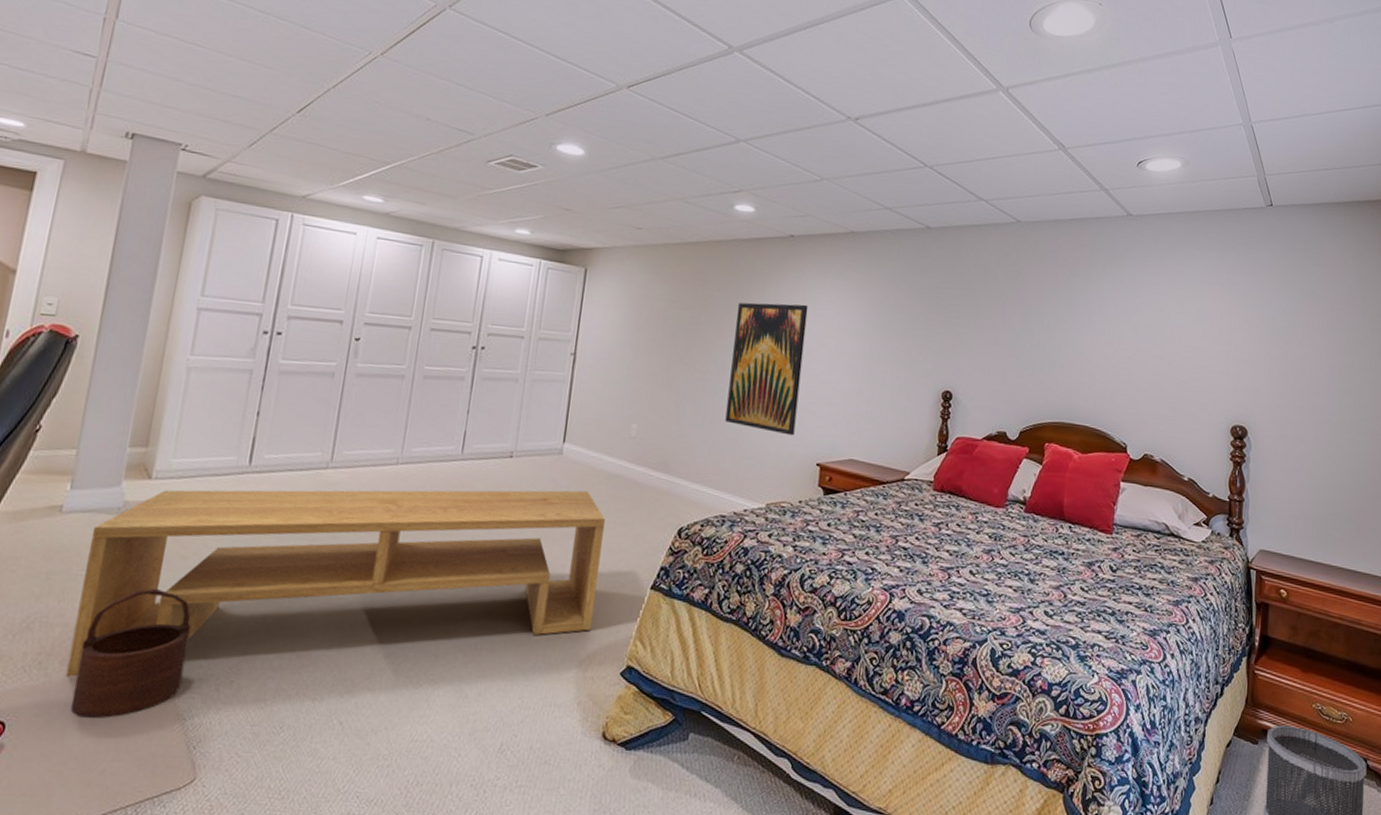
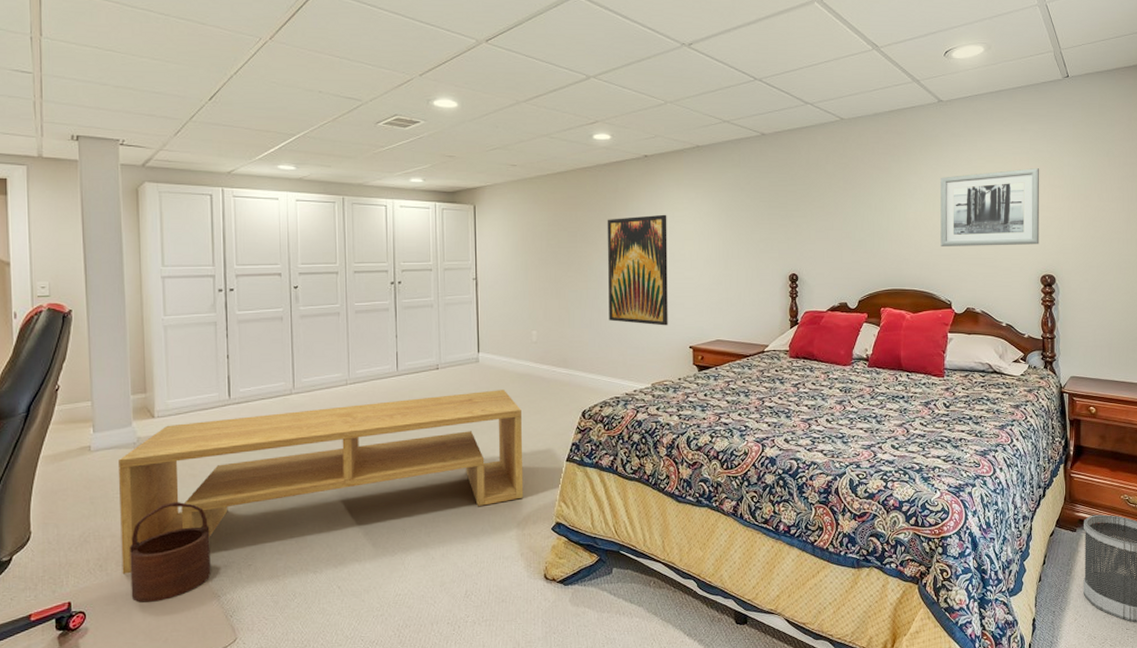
wall art: none [1119,299,1236,390] -> present [940,168,1040,246]

